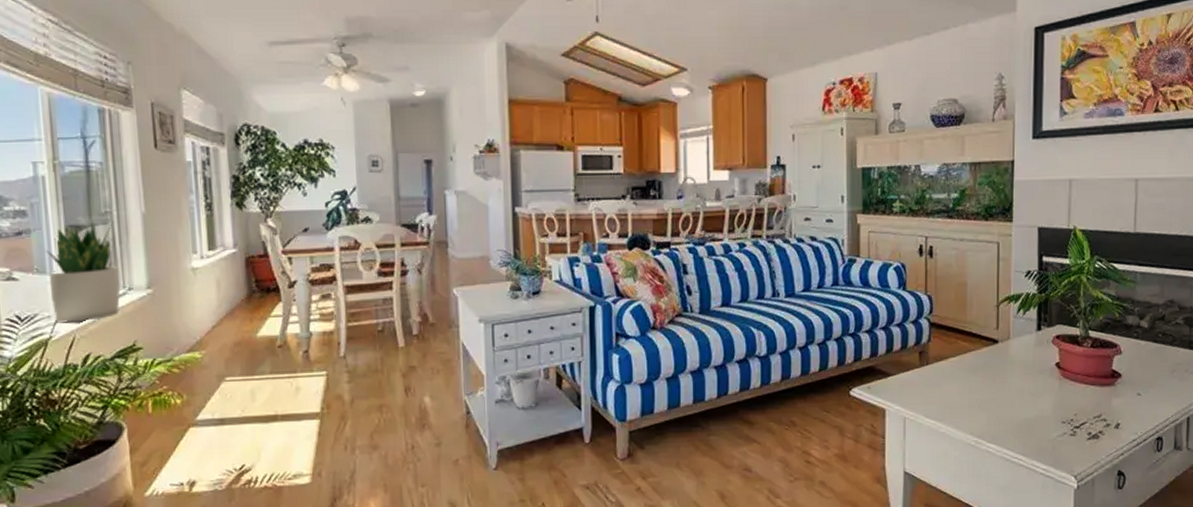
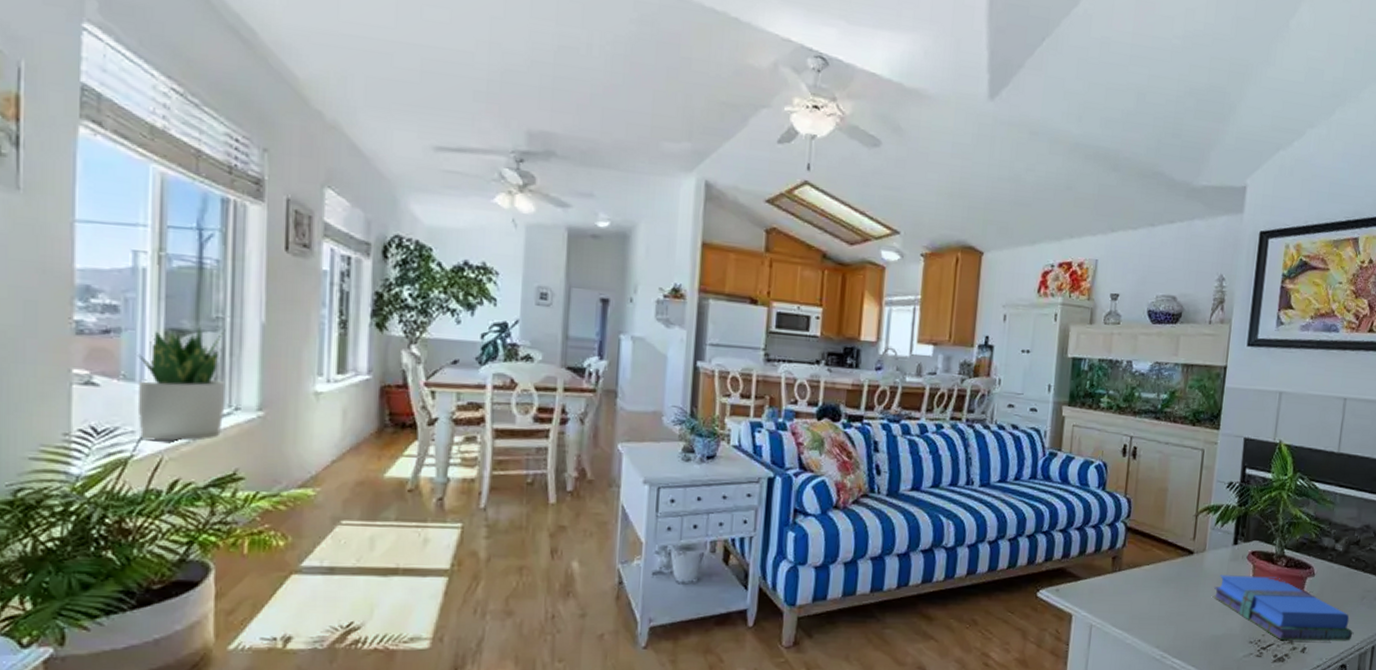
books: none [1022,358,1165,418] -> present [1213,575,1352,642]

